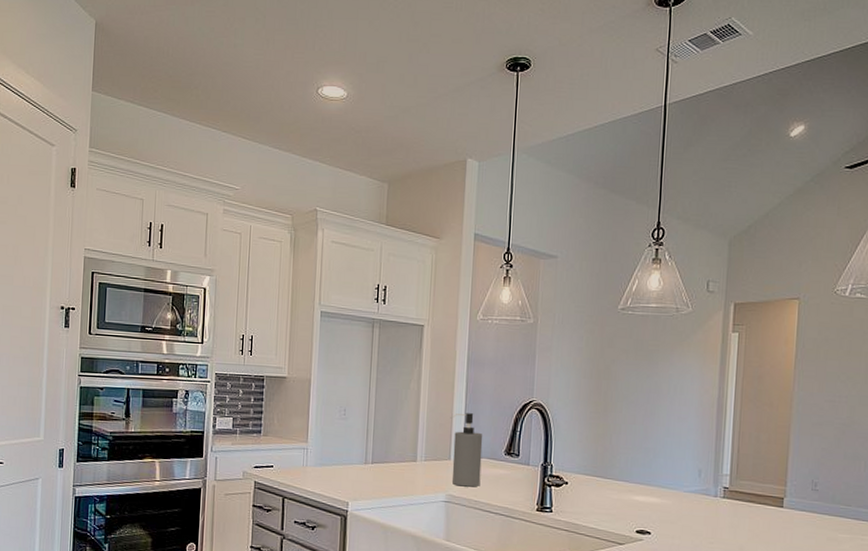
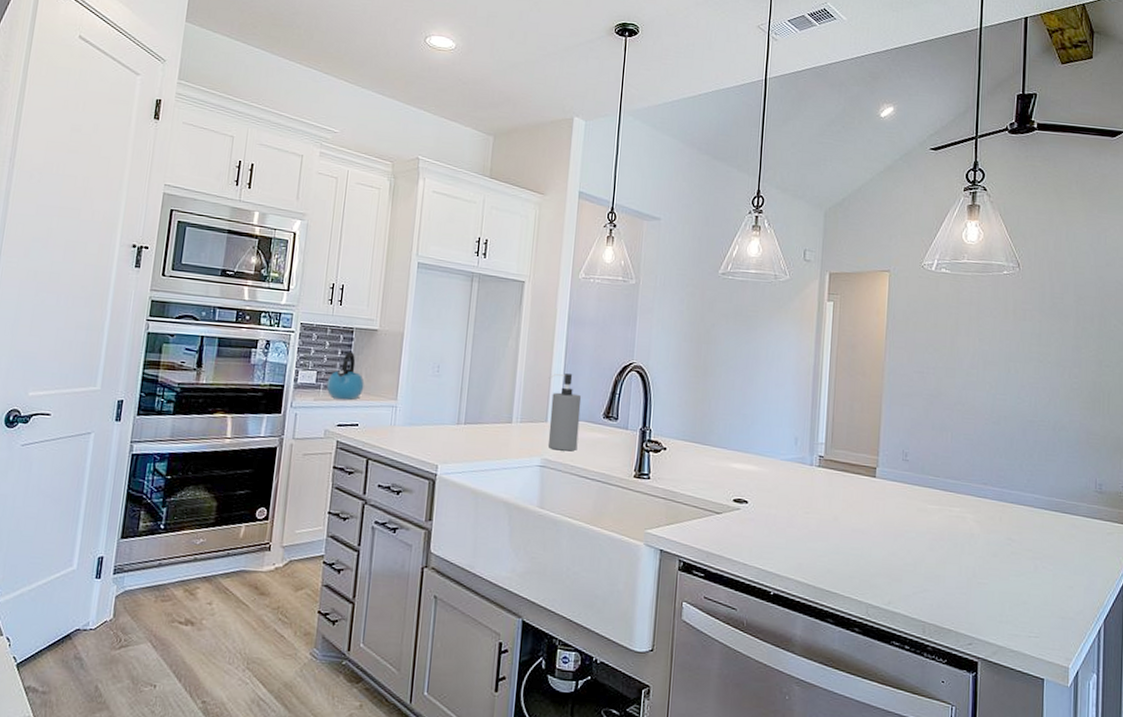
kettle: none [242,399,277,444] -> present [326,352,364,401]

